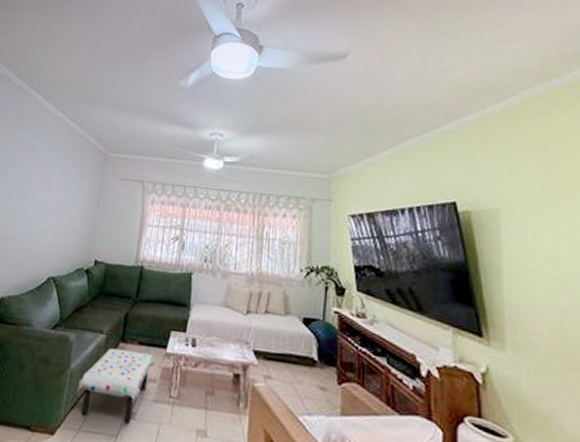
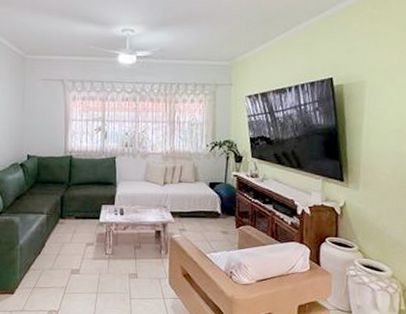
table: present [77,348,155,423] -> none [28,225,91,277]

